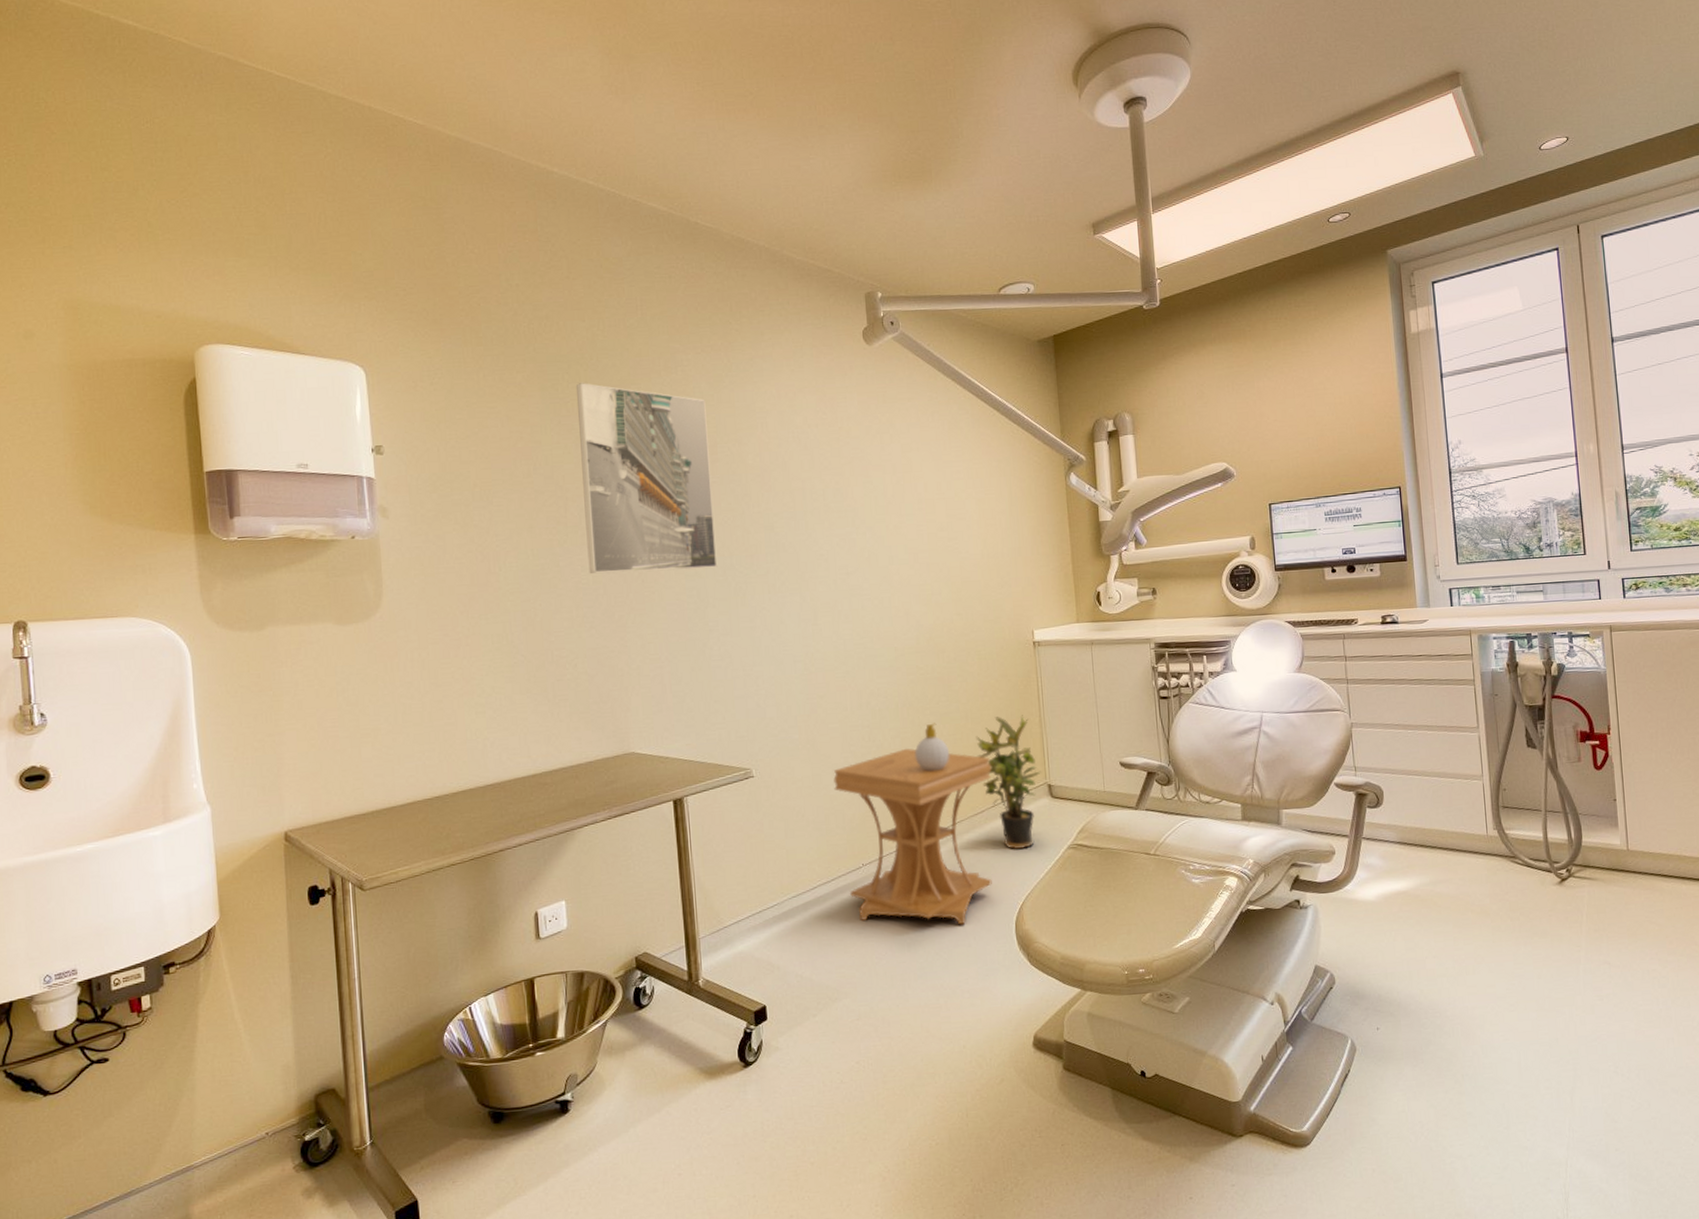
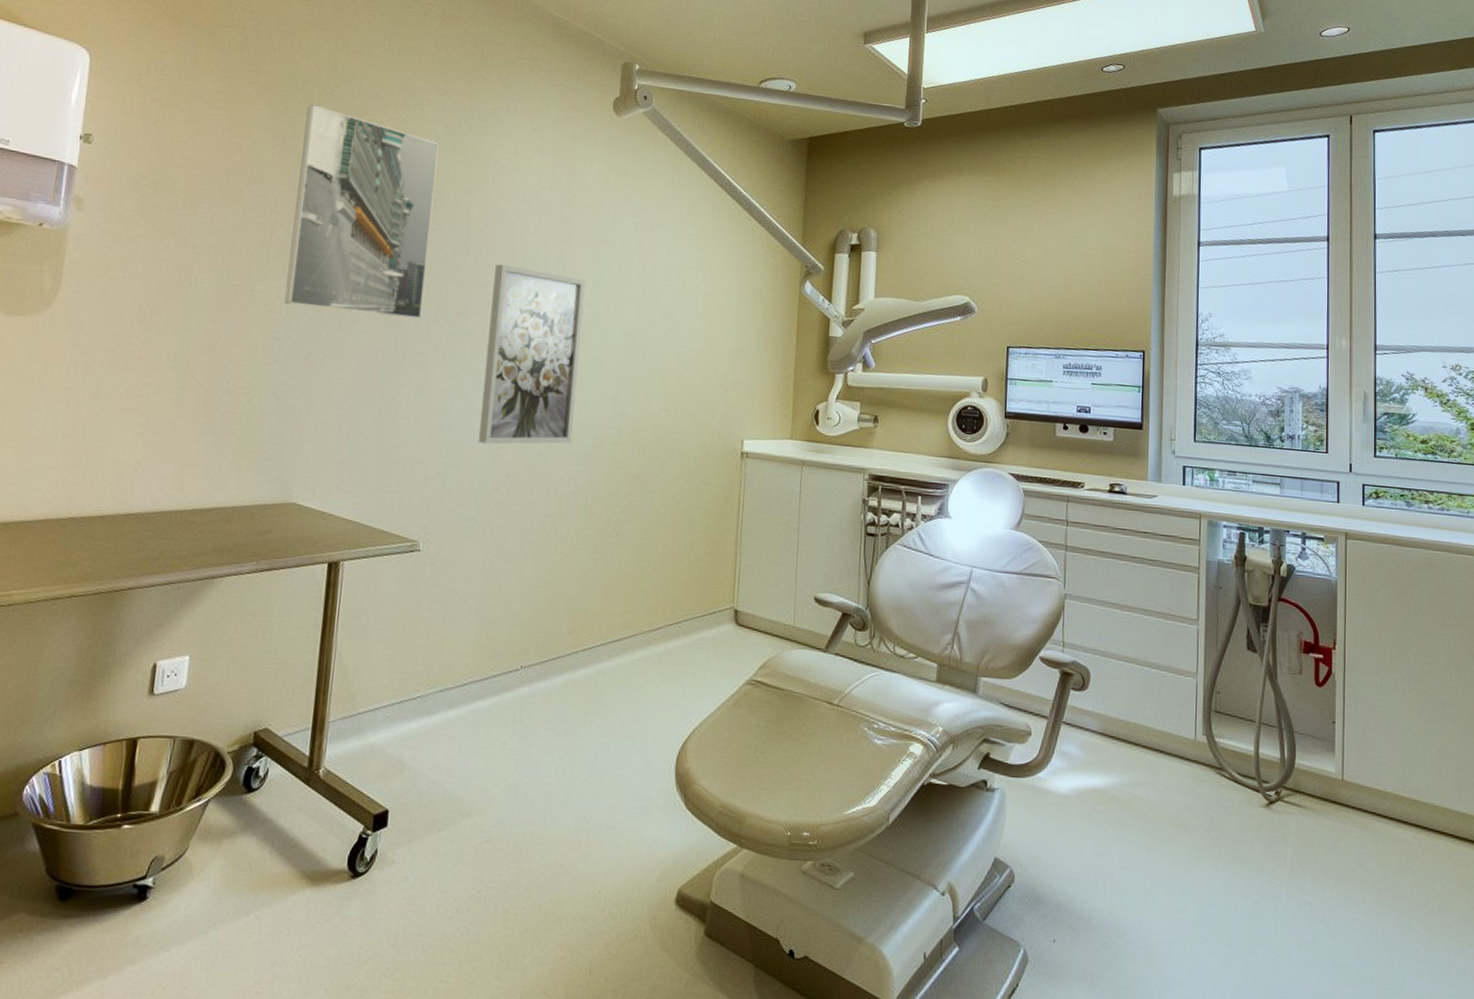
wall art: none [778,504,875,672] -> present [478,264,585,445]
side table: present [833,748,992,925] -> none [501,545,677,752]
soap bottle: present [914,723,949,772] -> none [596,522,634,576]
potted plant: present [975,715,1041,849] -> none [663,526,729,676]

